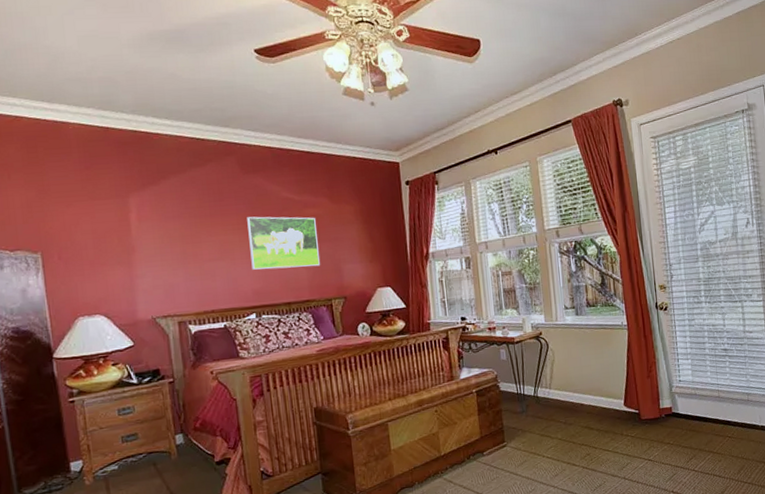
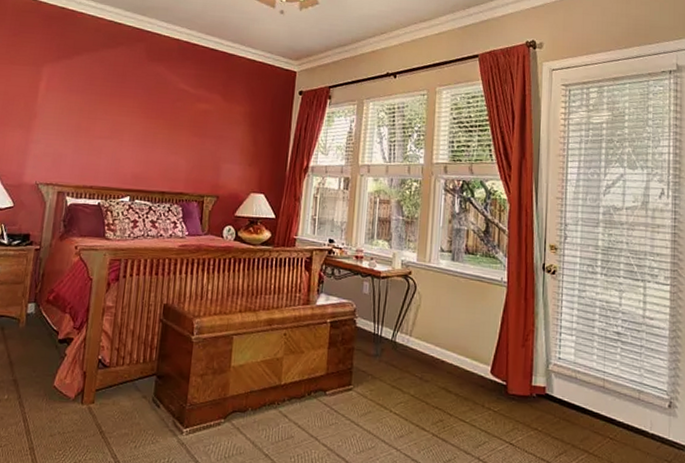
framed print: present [247,216,320,270] -> none [136,102,205,161]

